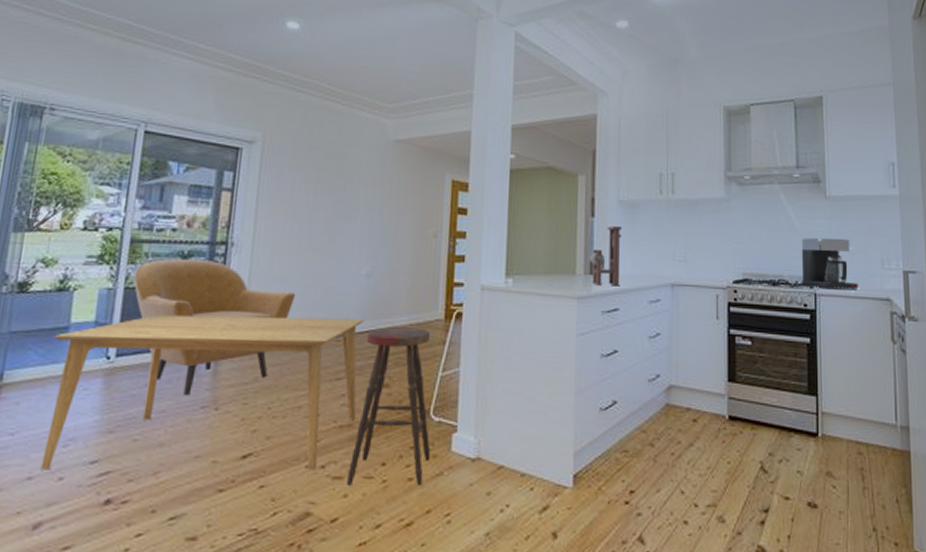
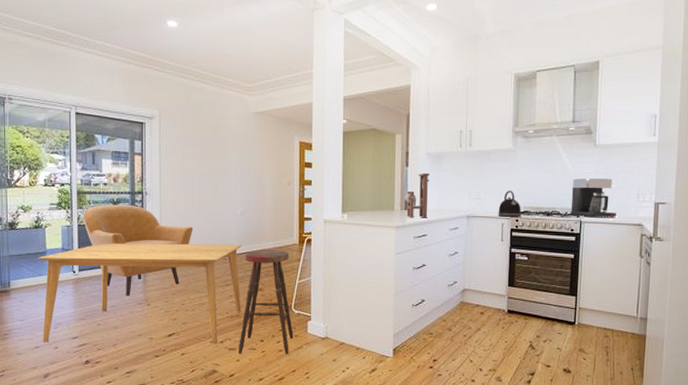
kettle: none [711,251,741,287] -> present [498,191,522,217]

